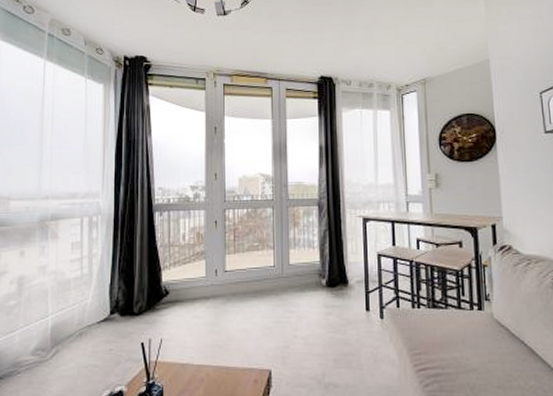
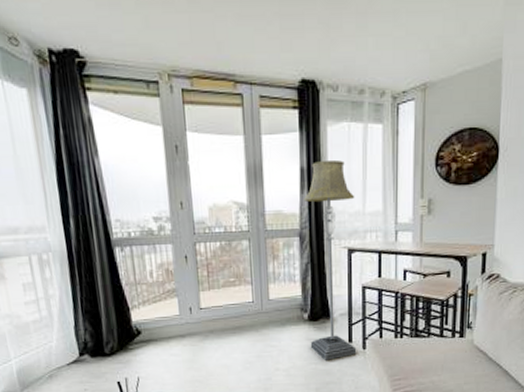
floor lamp: none [321,140,374,329] -> present [303,160,357,360]

